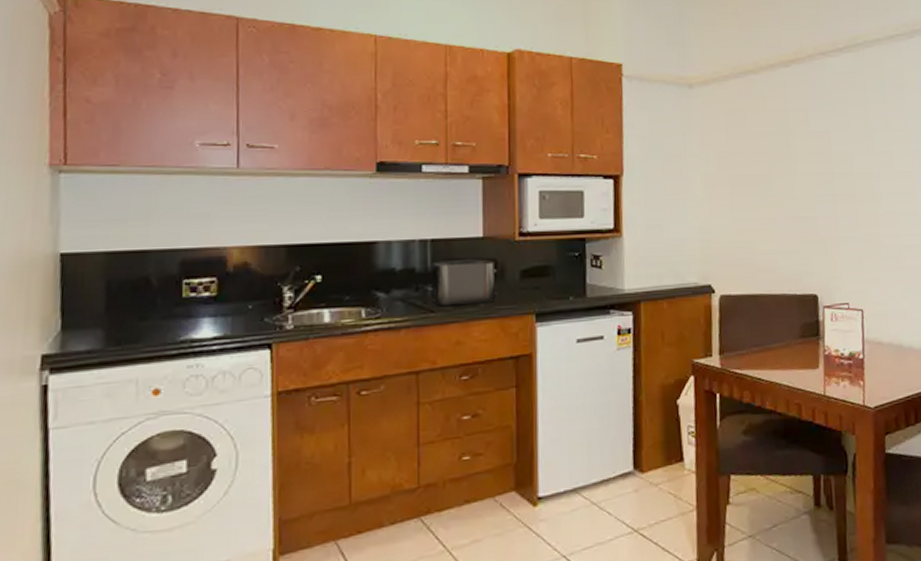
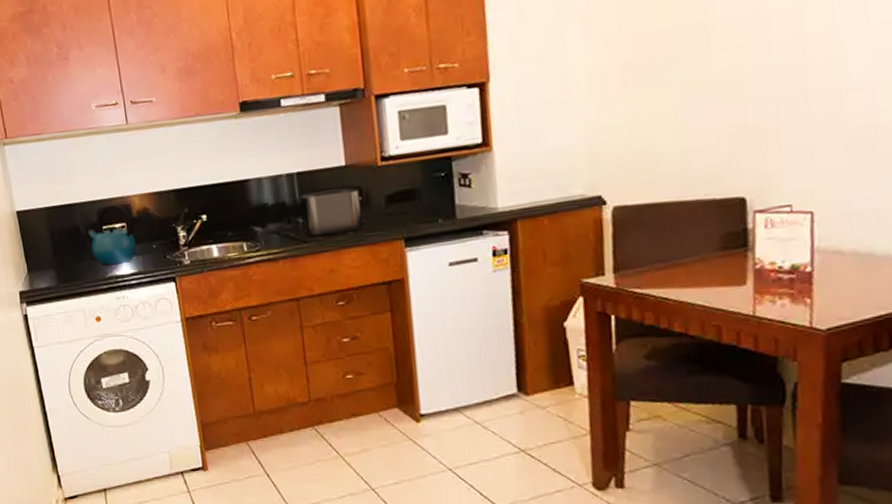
kettle: none [158,255,227,326] -> present [85,204,137,265]

